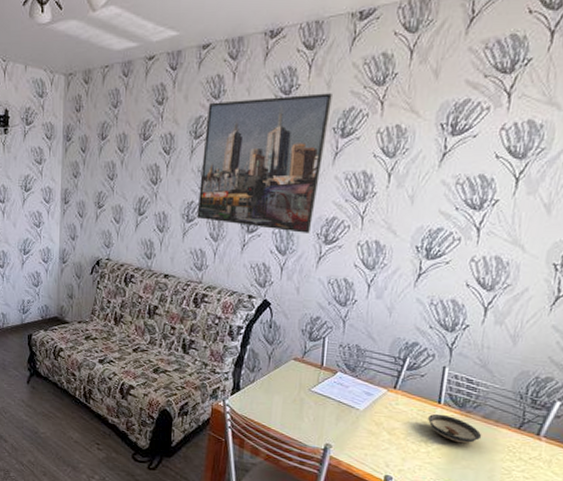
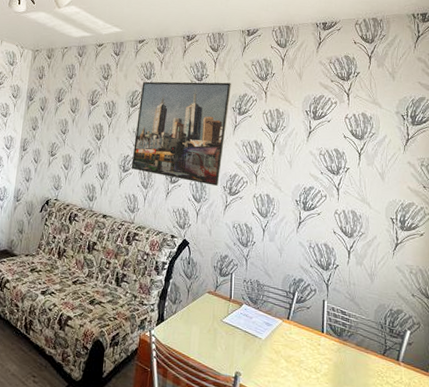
saucer: present [428,413,482,444] -> none [315,342,357,370]

